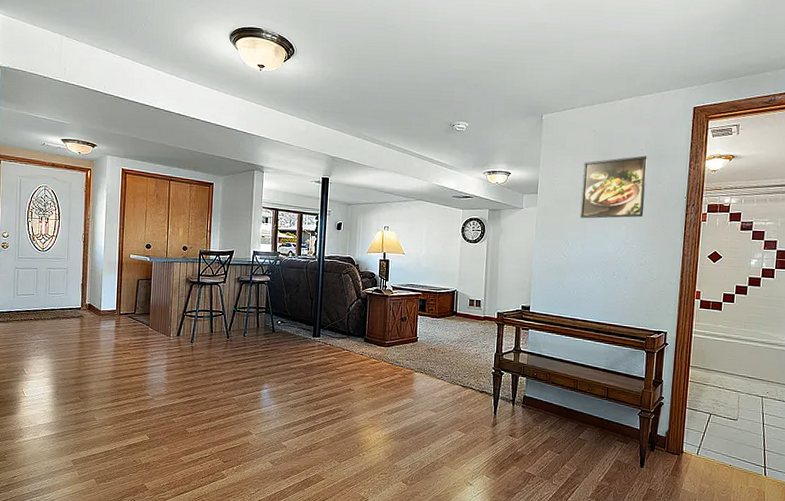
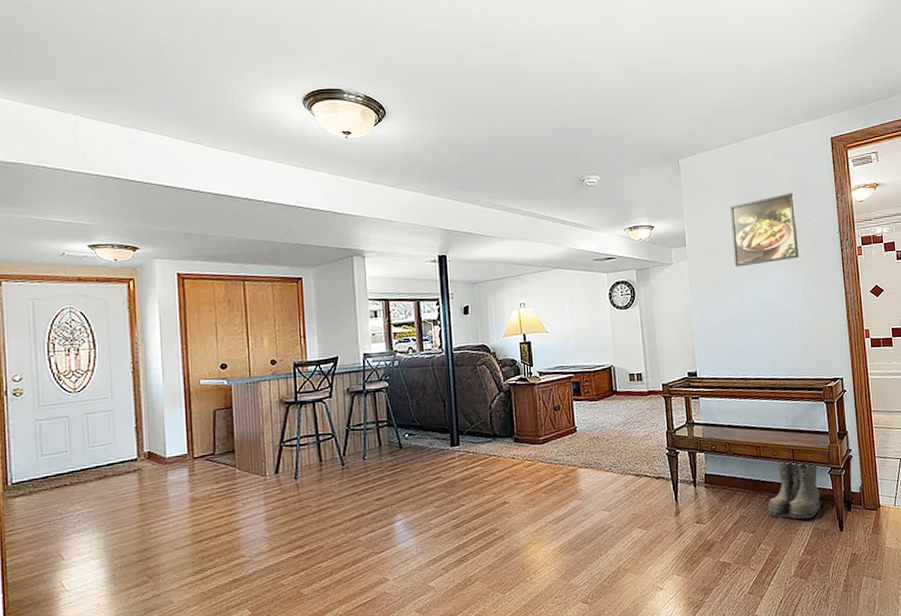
boots: none [575,395,628,451] -> present [768,460,823,519]

